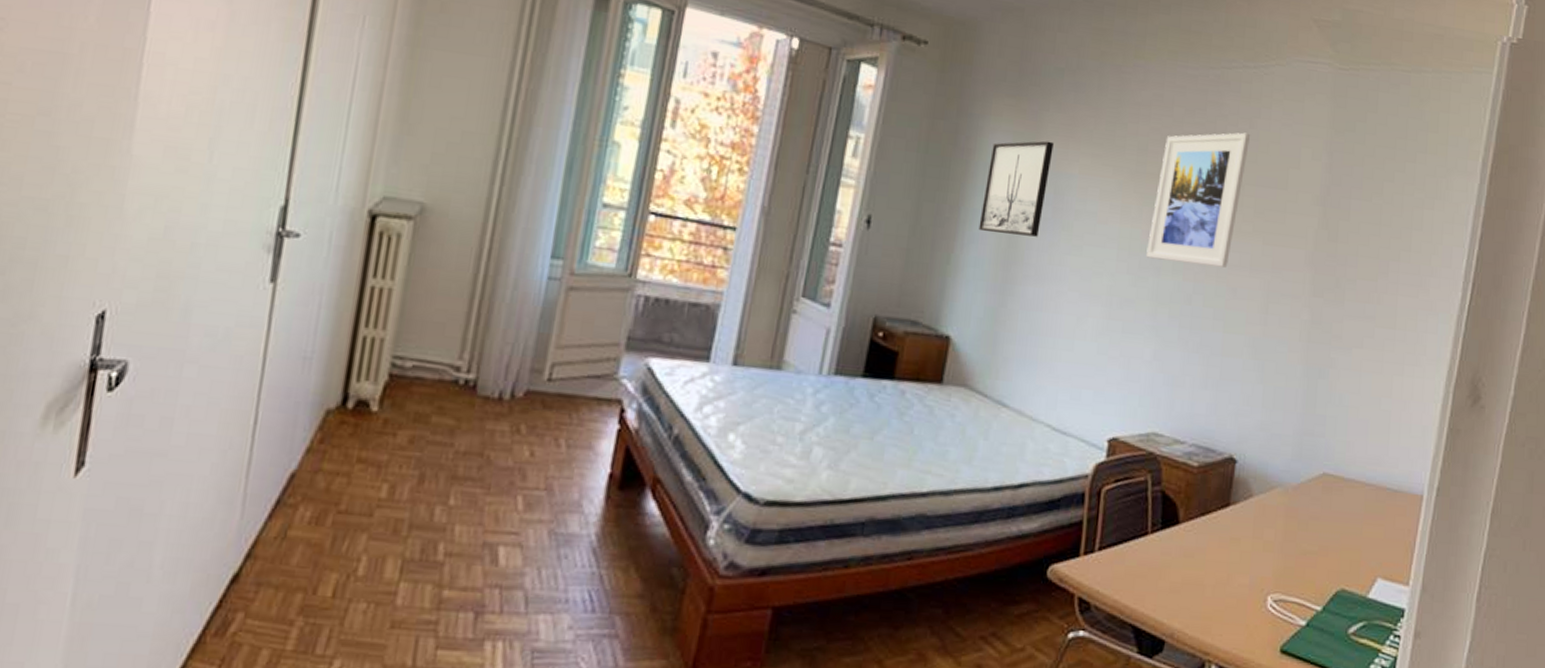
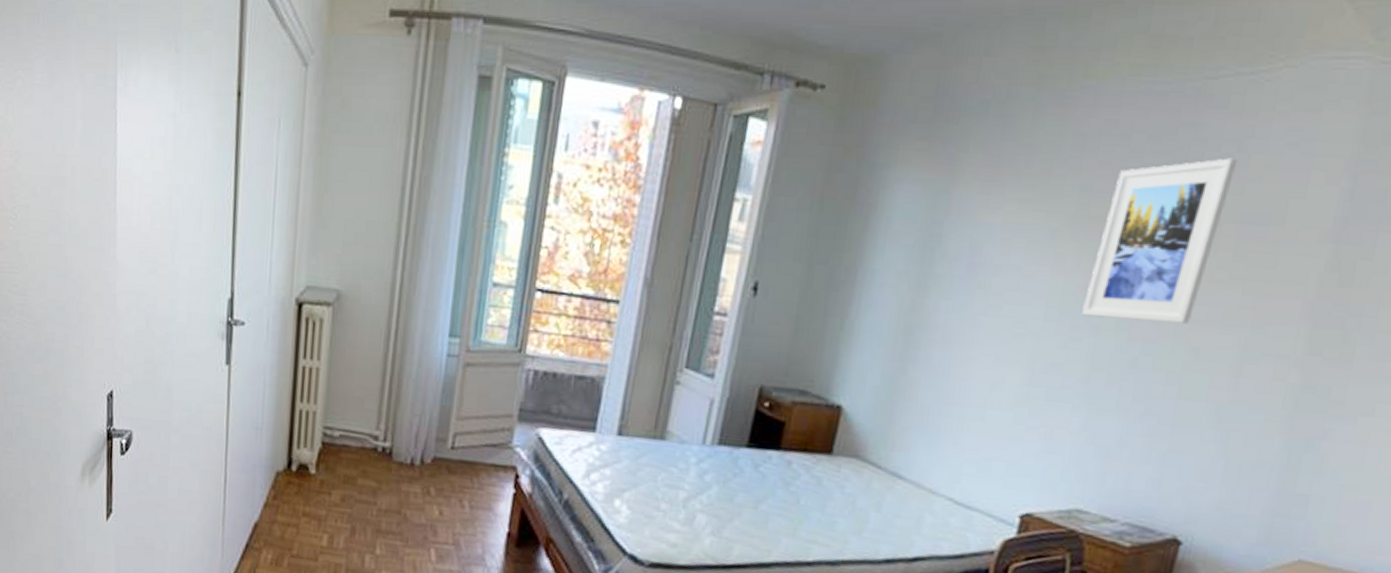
wall art: present [978,140,1054,237] -> none [878,187,972,297]

